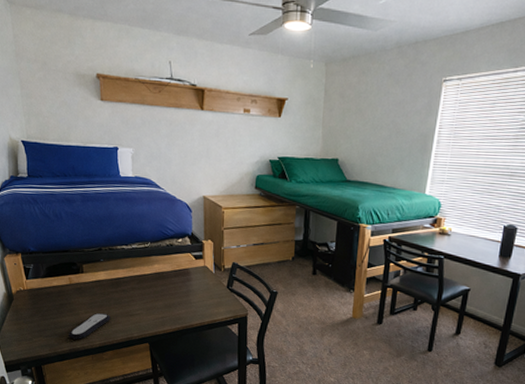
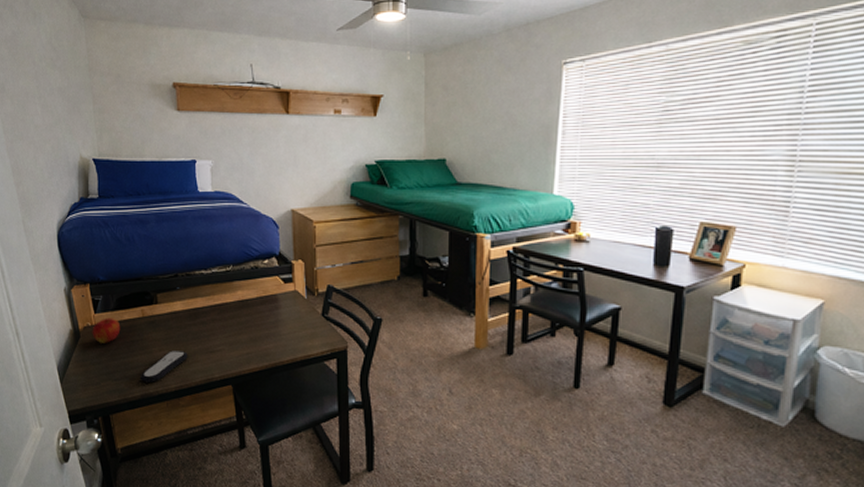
apple: none [24,283,50,306] -> present [92,318,121,343]

